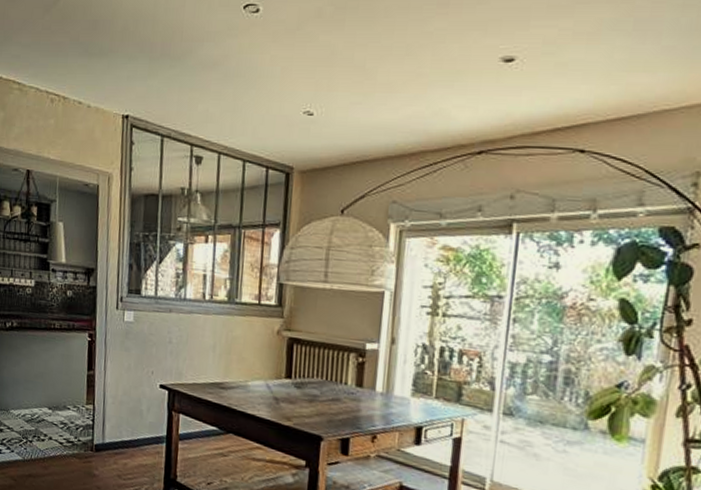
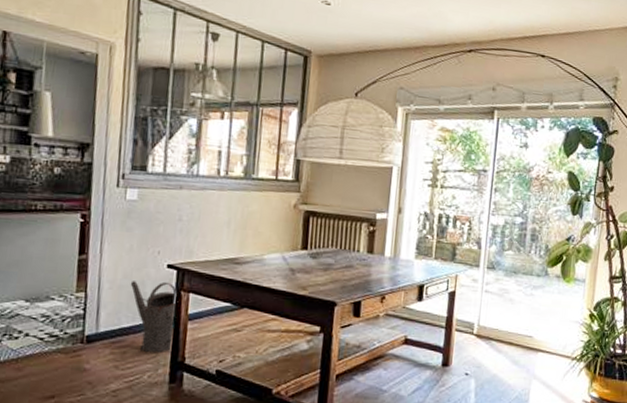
watering can: none [129,398,170,469] -> present [130,281,179,354]

